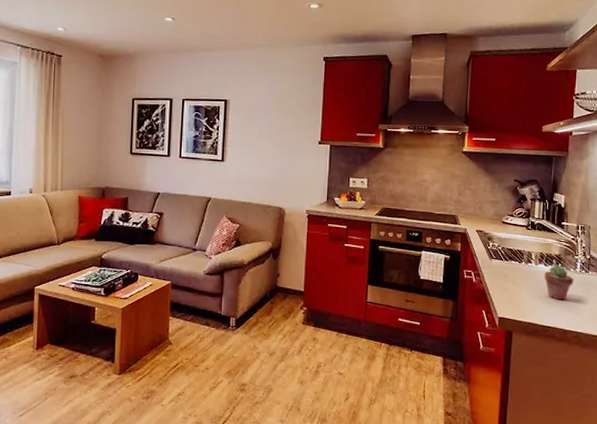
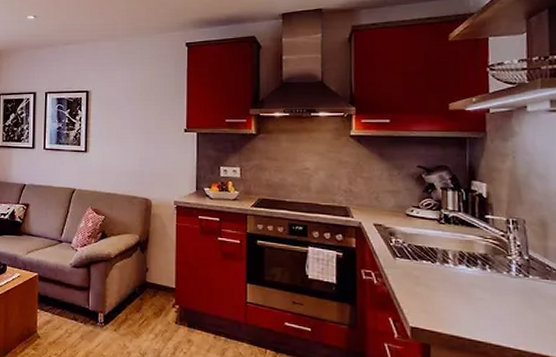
potted succulent: present [545,265,574,300] -> none [468,267,508,310]

